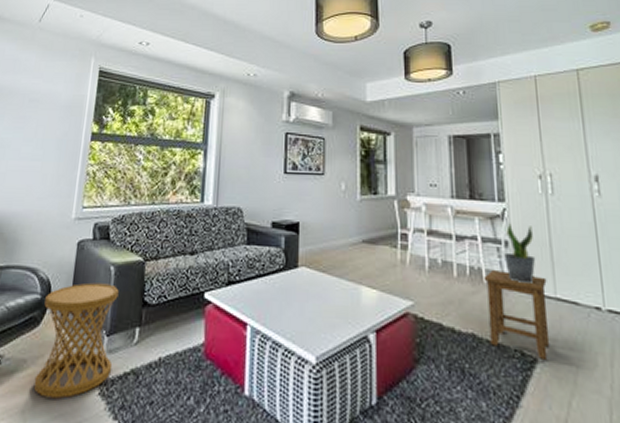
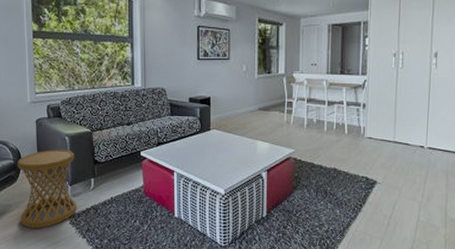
stool: present [483,270,550,360] -> none [345,125,390,181]
potted plant: present [504,223,536,283] -> none [362,91,384,132]

